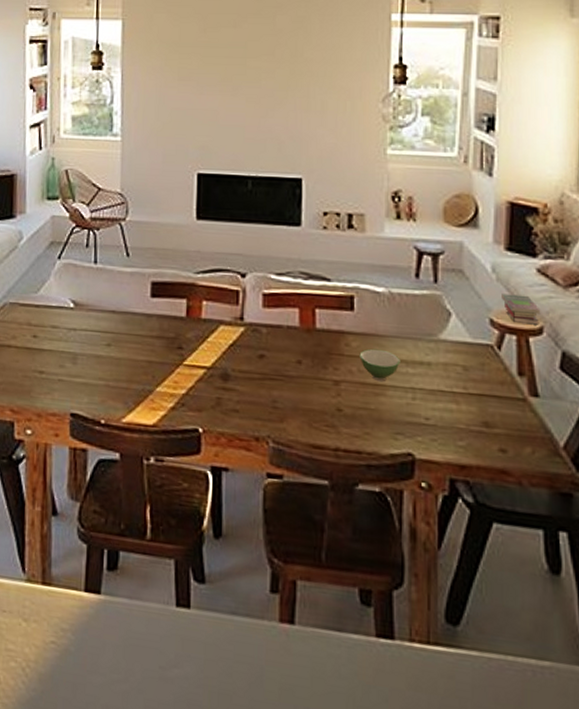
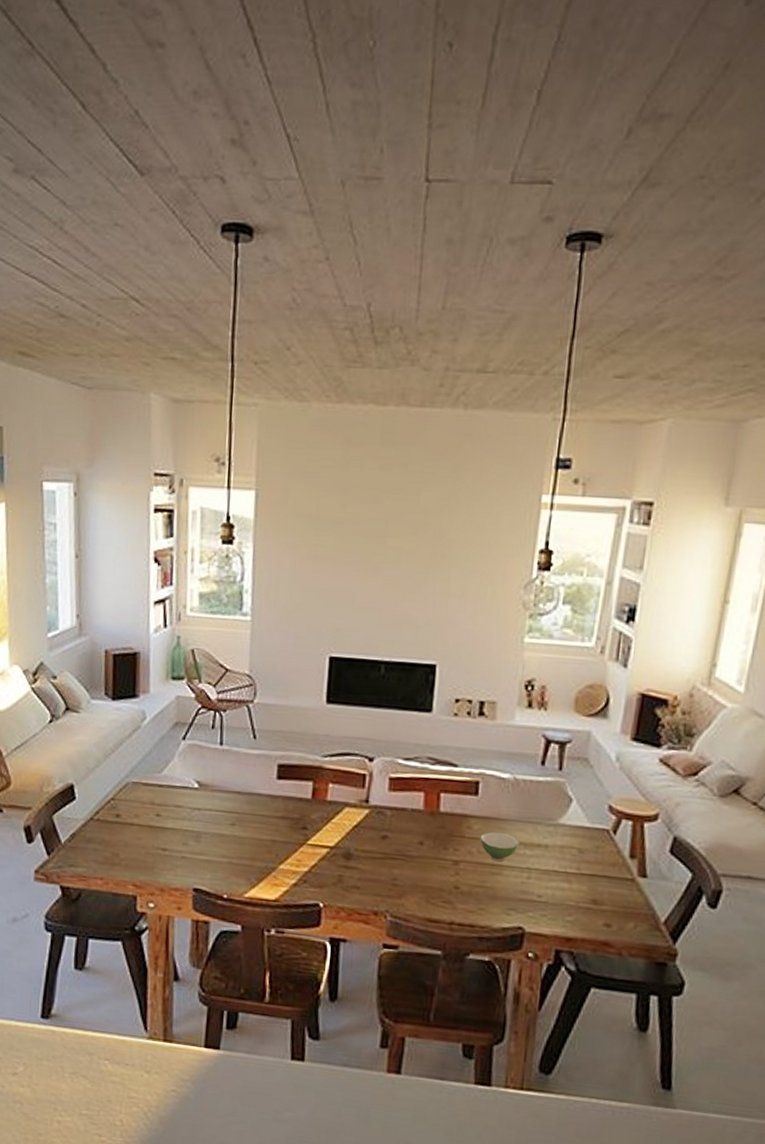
books: present [502,293,541,325] -> none [622,781,659,812]

